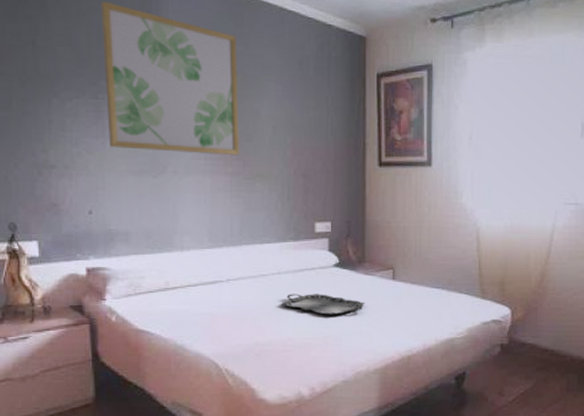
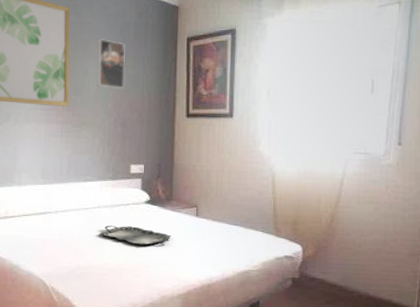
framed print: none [270,73,305,134] -> present [97,38,126,89]

